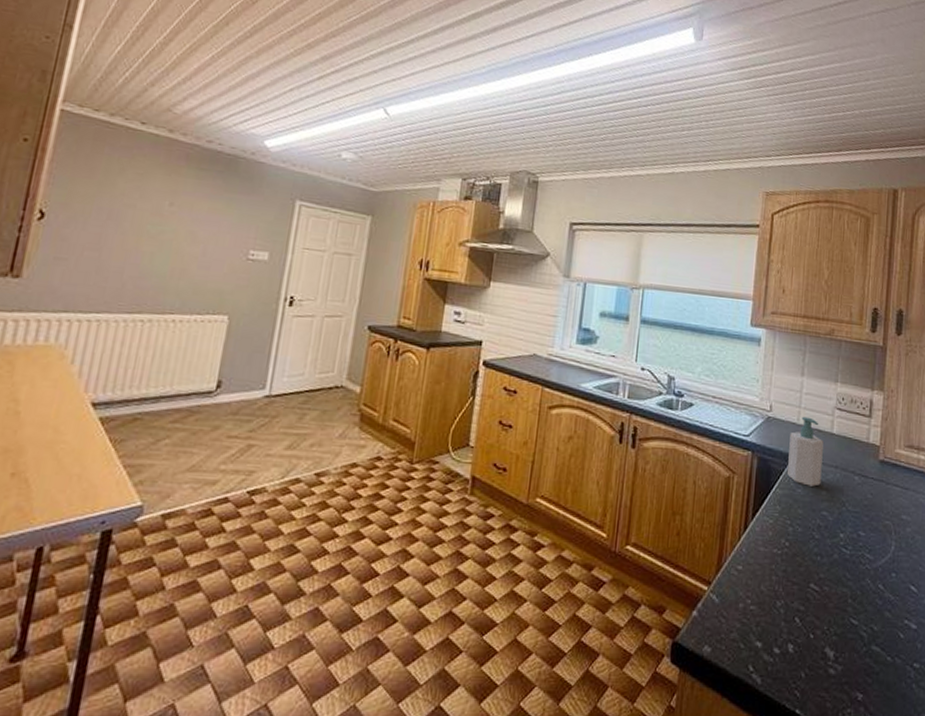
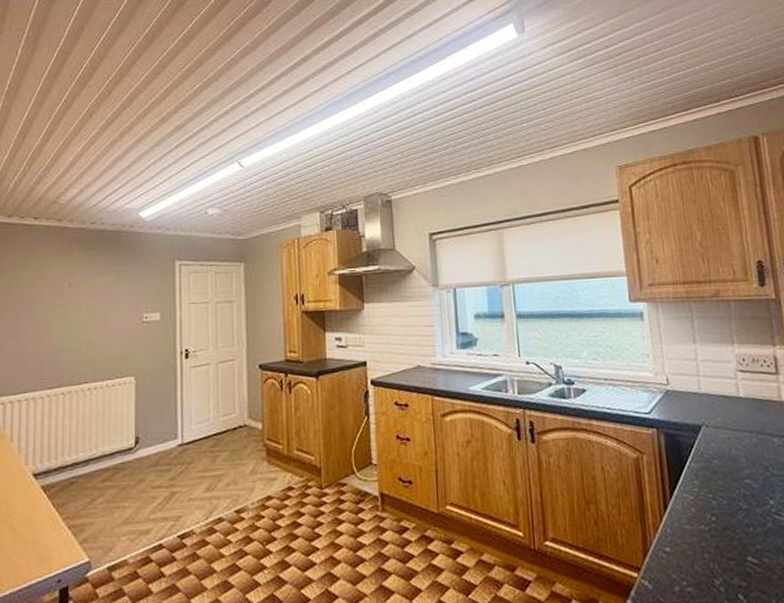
soap bottle: present [787,416,823,487] -> none [693,384,738,456]

